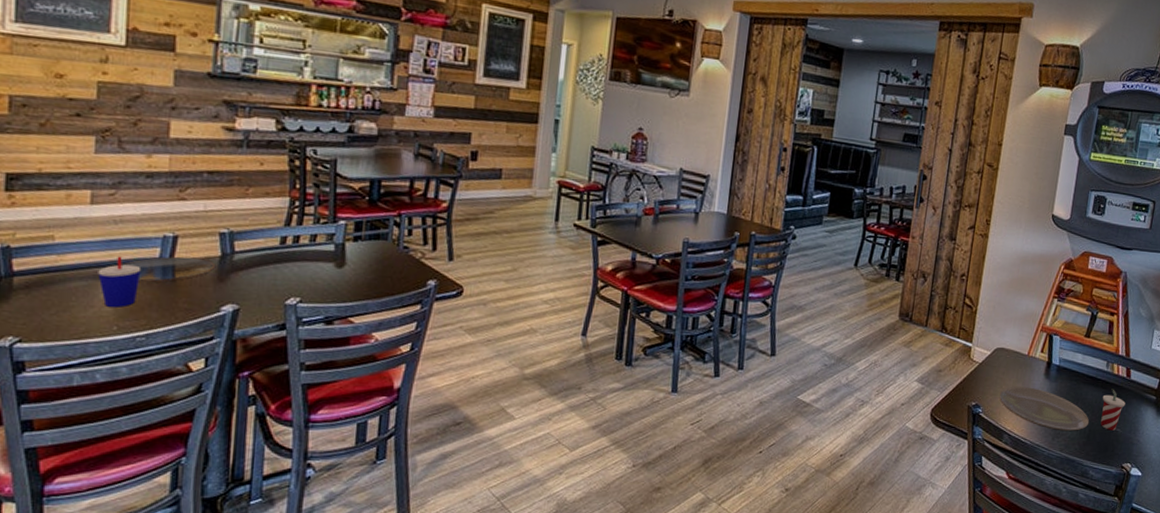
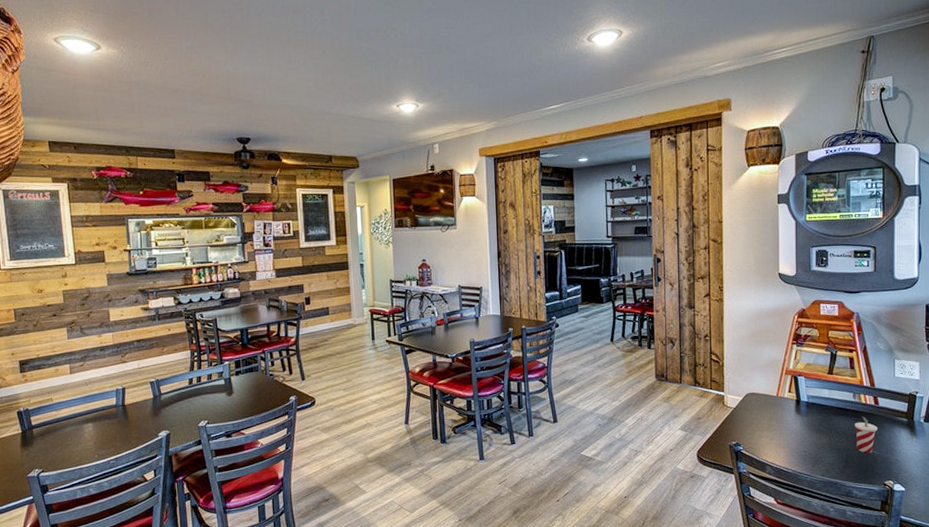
beverage cup: present [98,256,142,307] -> none [81,406,107,442]
plate: present [122,256,216,283] -> none [94,401,151,423]
plate: present [999,386,1090,432] -> none [756,423,846,459]

